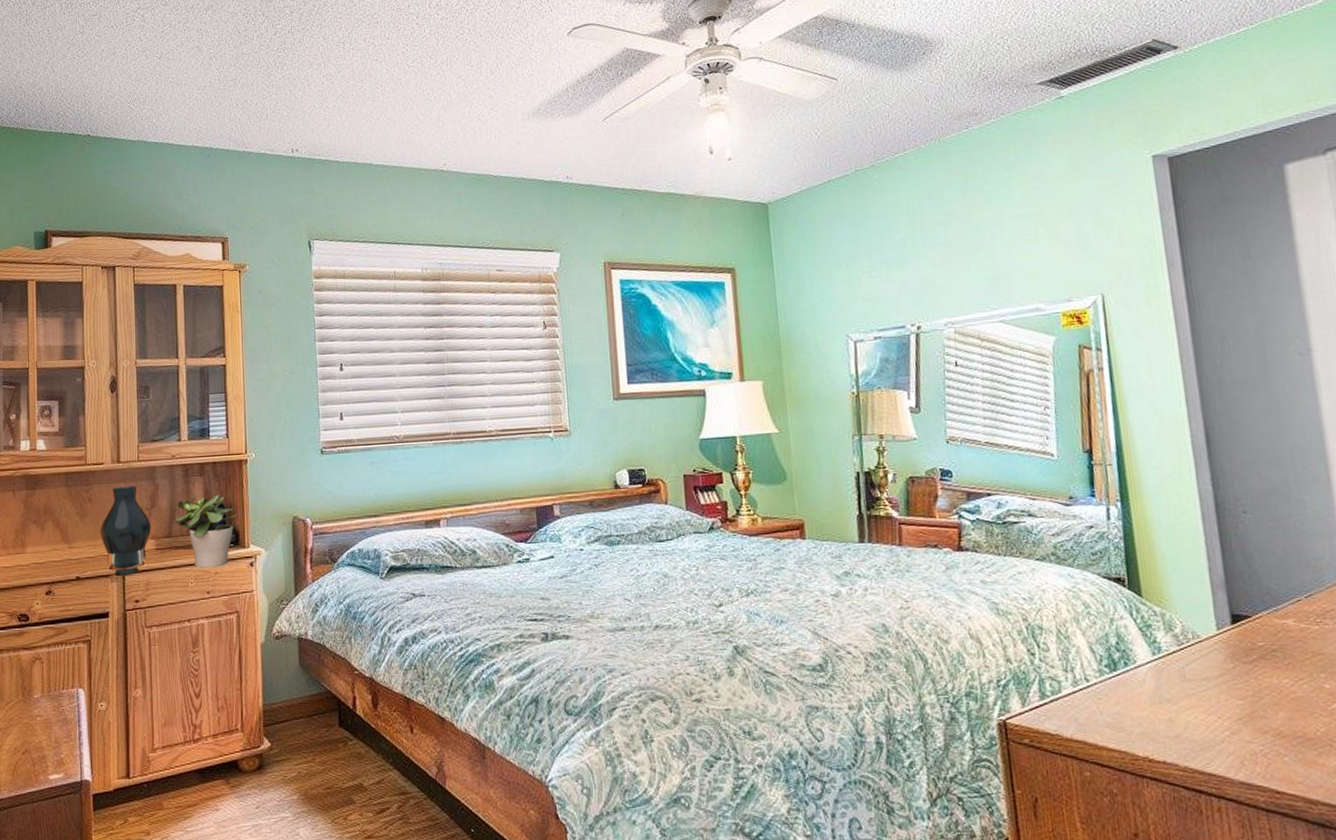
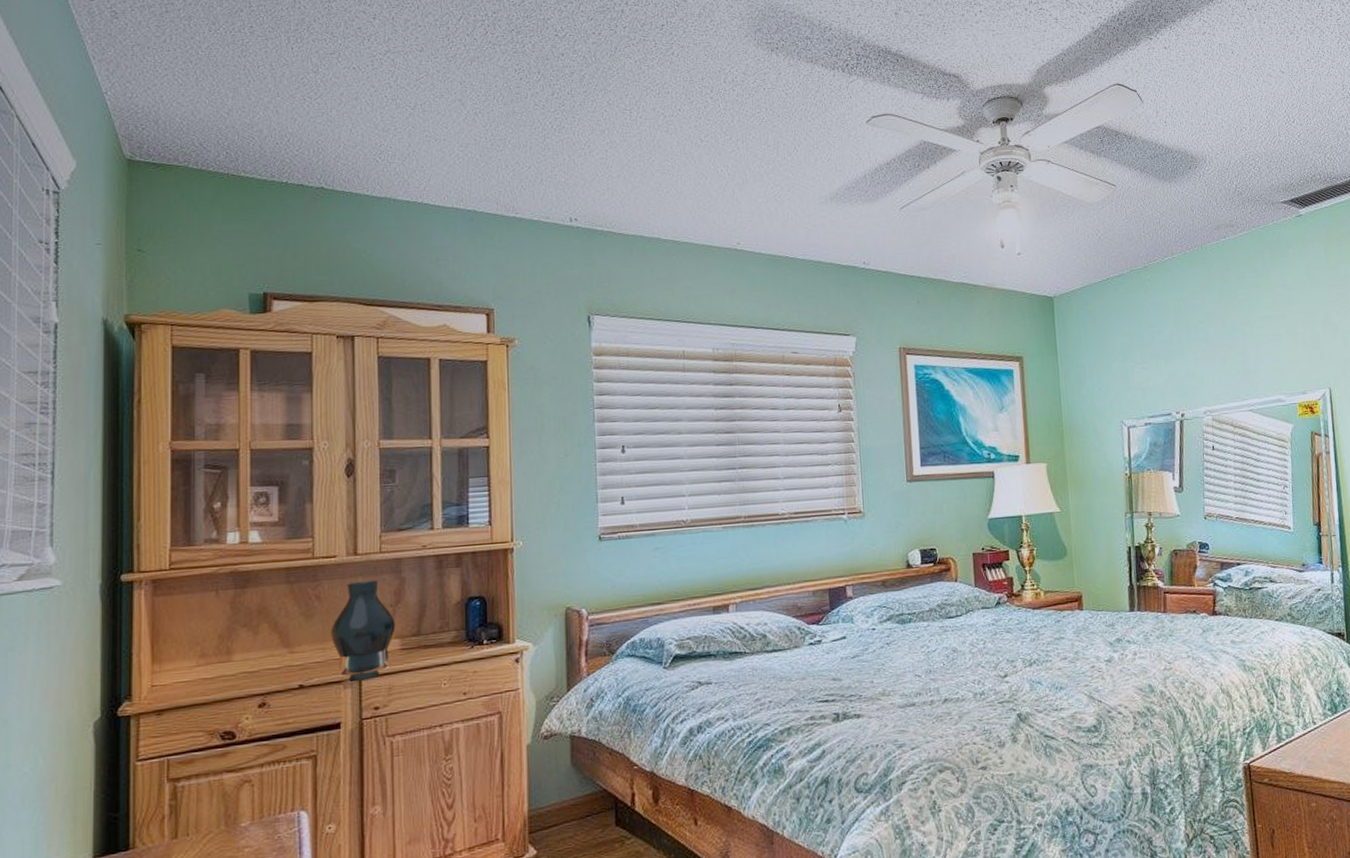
potted plant: present [174,494,238,568] -> none [425,586,501,668]

